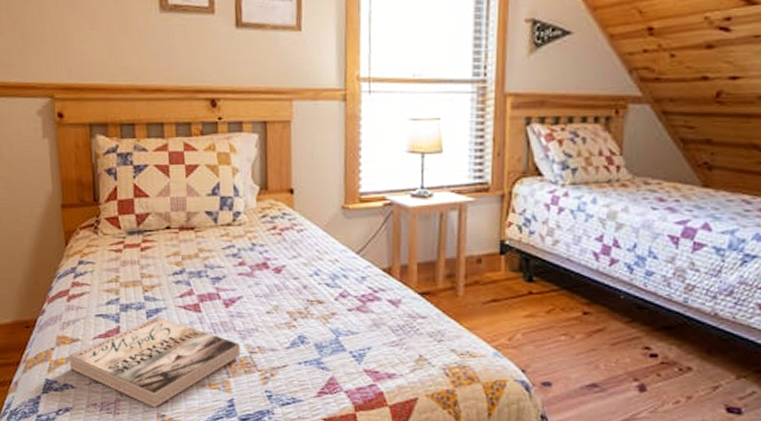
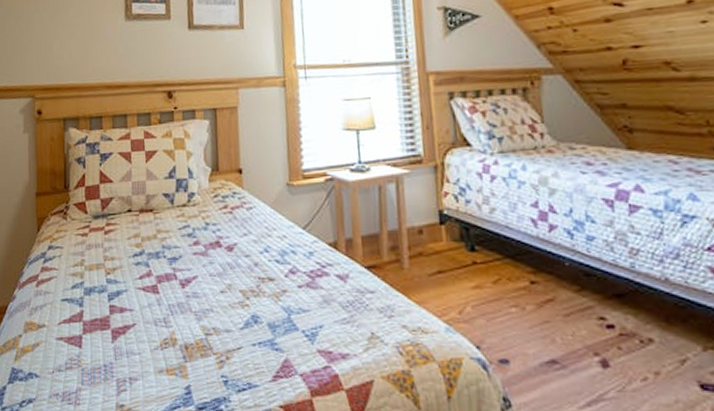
book: present [69,316,241,408] -> none [35,299,197,397]

